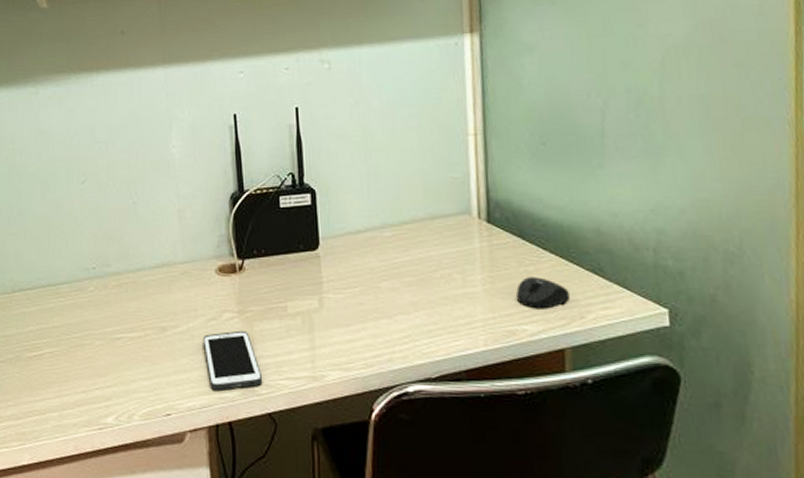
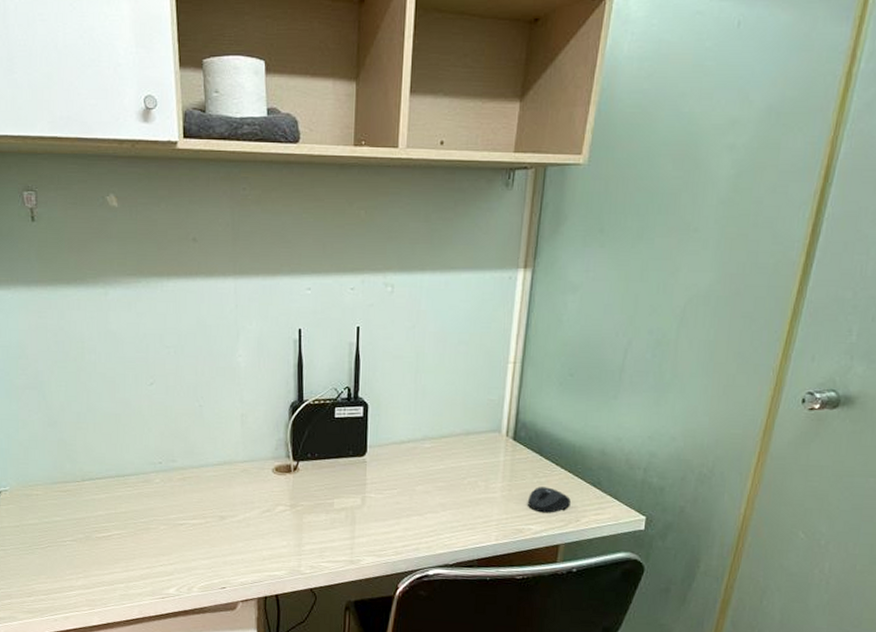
cell phone: present [202,330,263,390] -> none [257,521,308,570]

